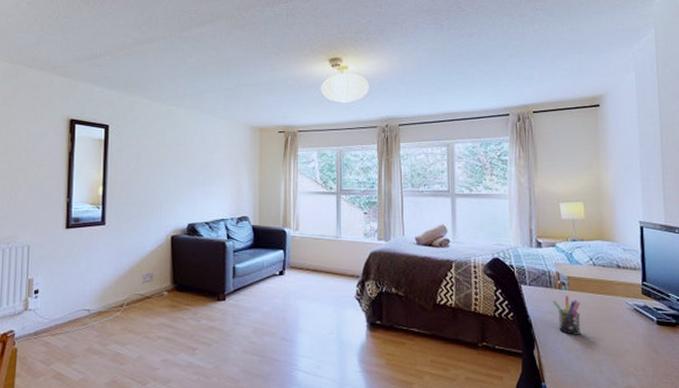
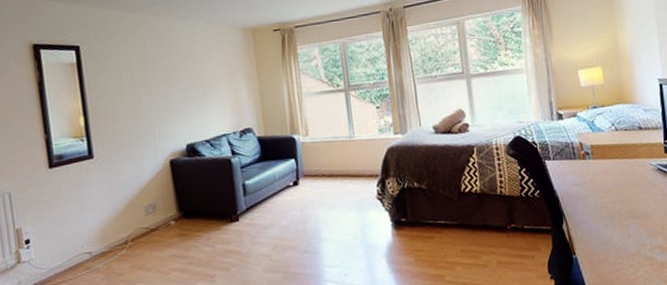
pen holder: present [553,295,580,335] -> none [578,165,607,204]

